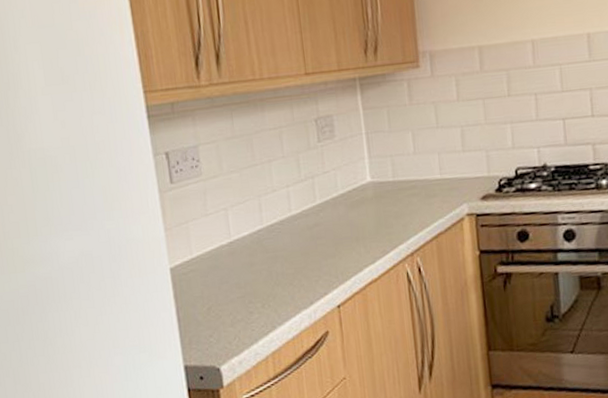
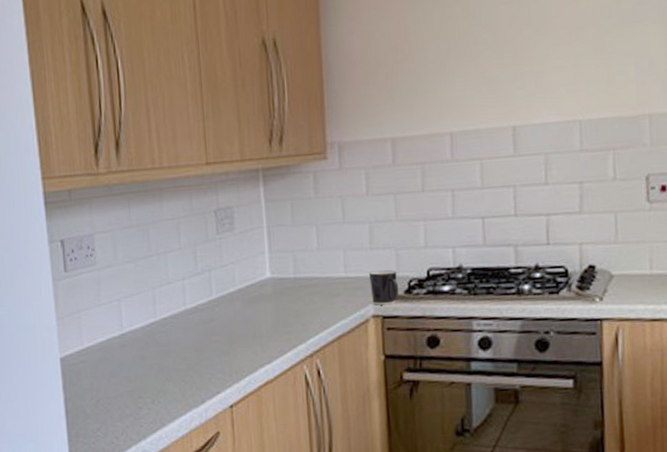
mug: none [462,170,491,205] -> present [368,270,399,306]

